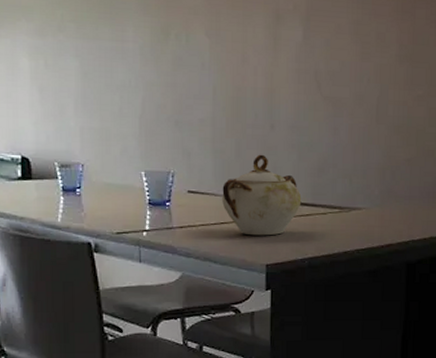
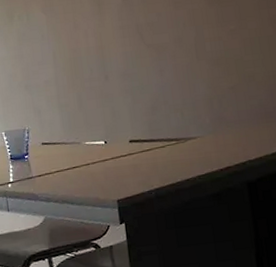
sugar bowl: present [222,154,302,236] -> none [70,102,141,175]

